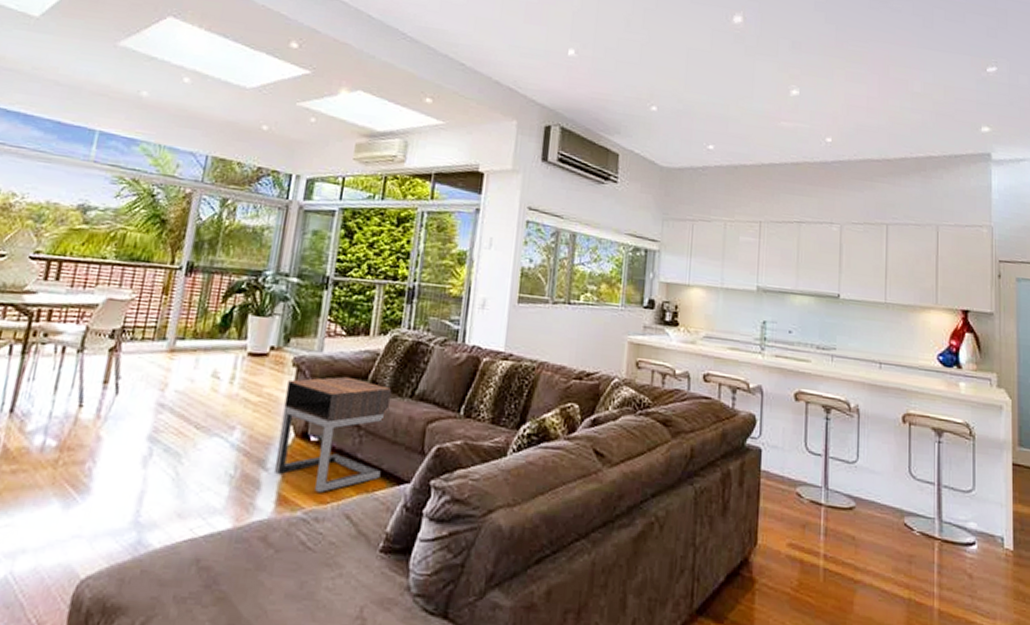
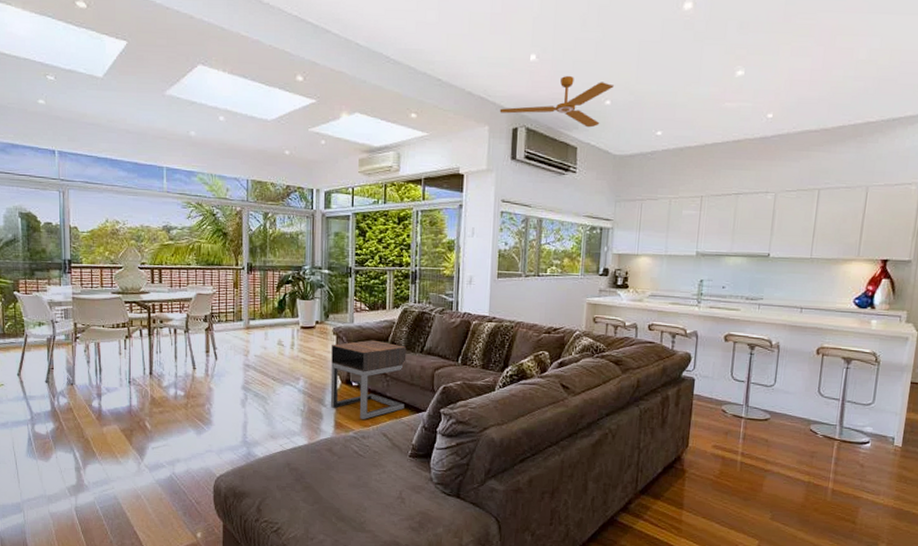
ceiling fan: none [530,75,660,134] -> present [499,75,614,128]

